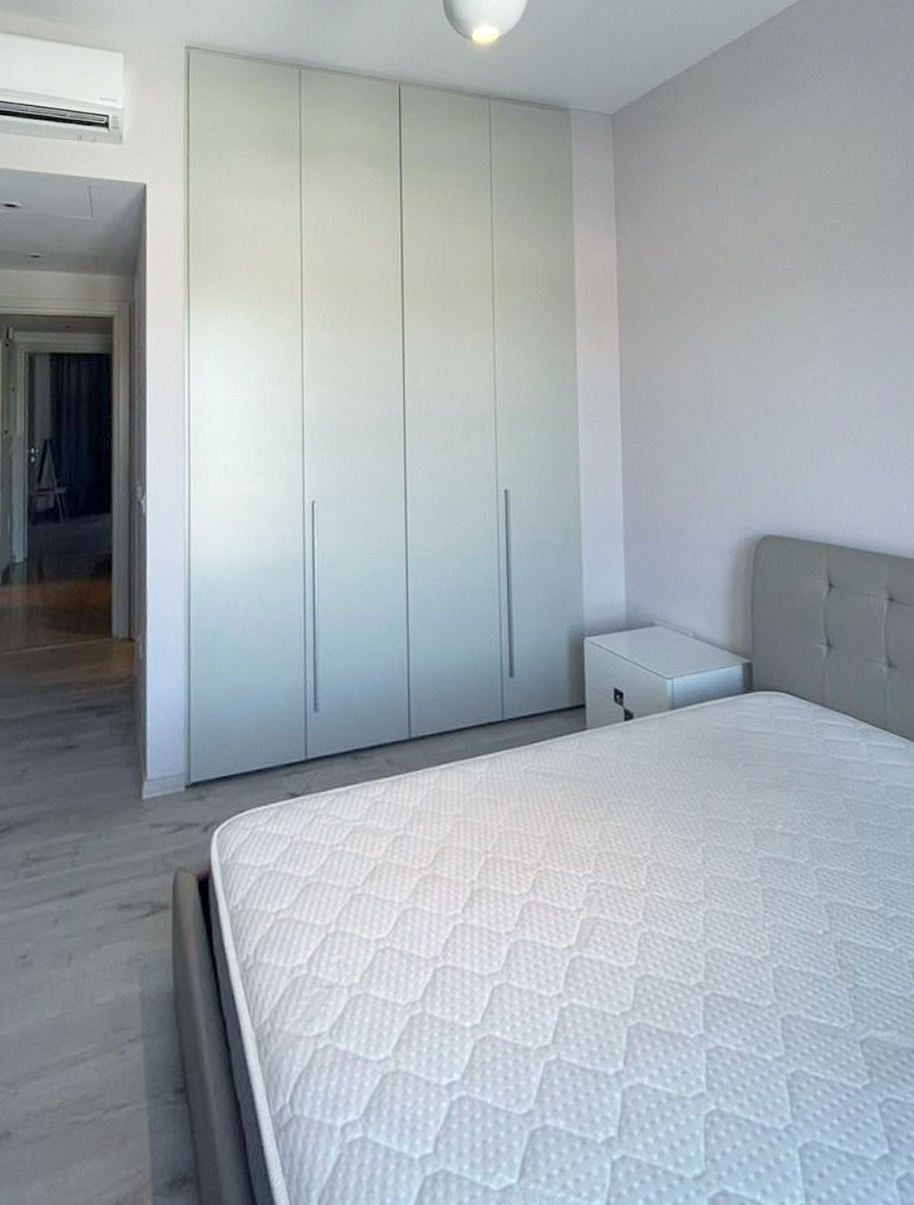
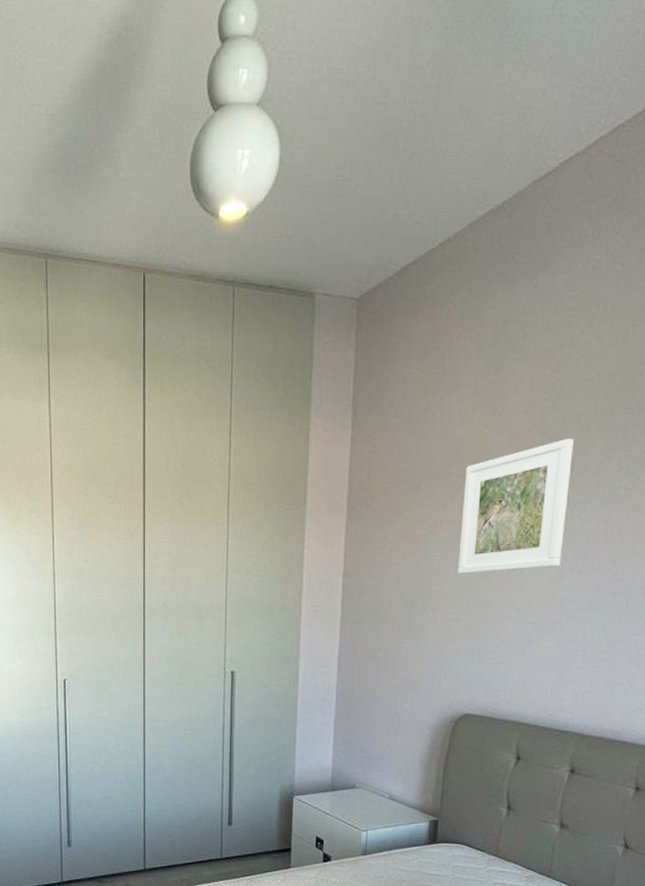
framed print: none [735,248,843,381] -> present [457,439,574,574]

